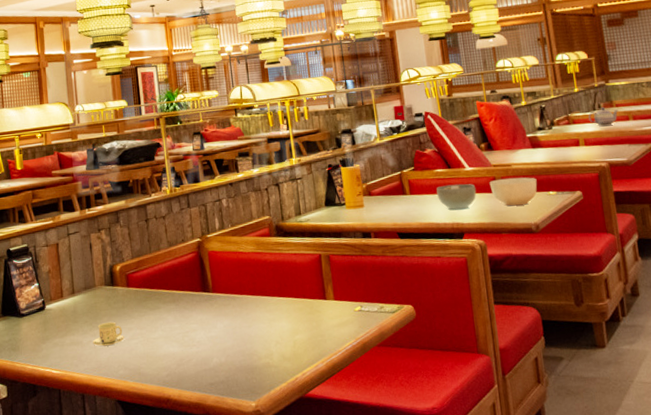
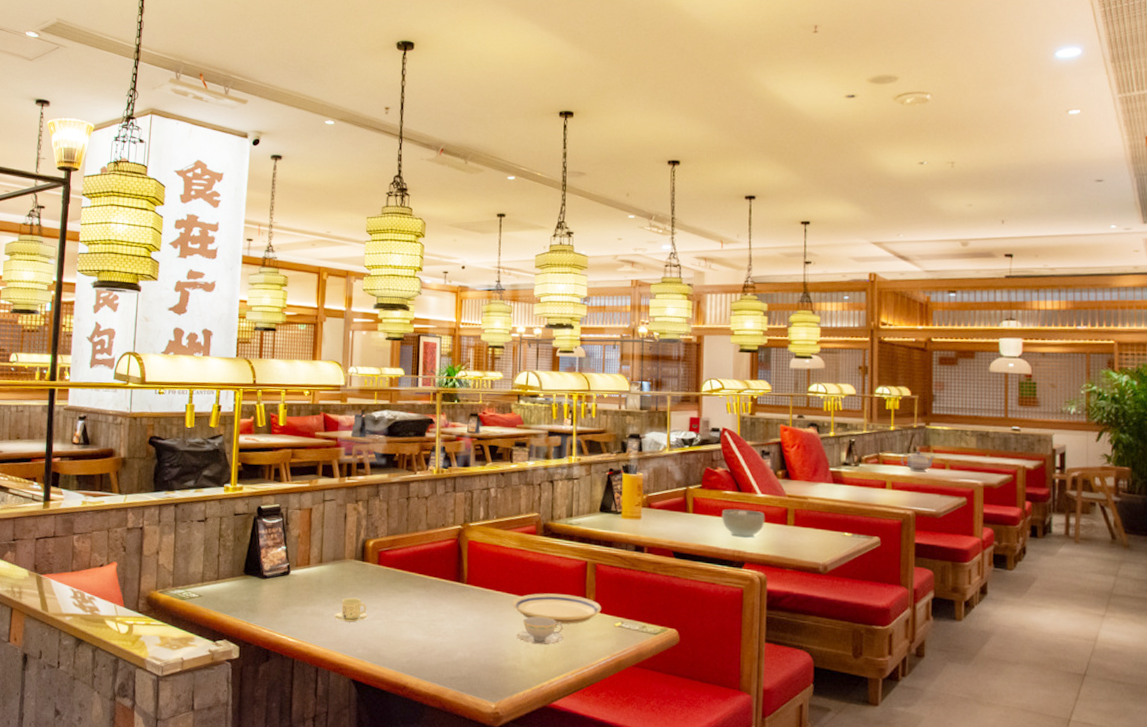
plate: none [257,287,341,318] -> present [512,593,602,624]
teacup: none [266,312,310,340] -> present [516,616,563,646]
bowl: present [489,177,538,206] -> none [780,510,833,543]

